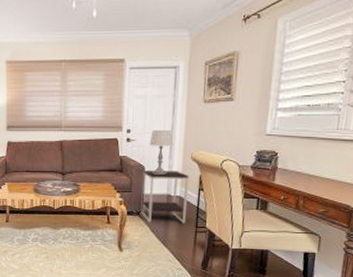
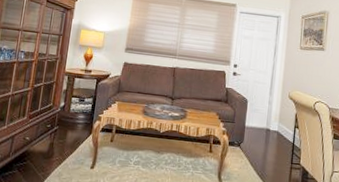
side table: present [141,171,190,224] -> none [241,104,287,159]
table lamp: present [149,129,174,175] -> none [252,67,274,109]

